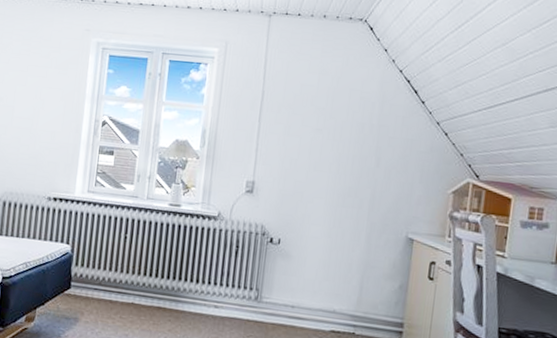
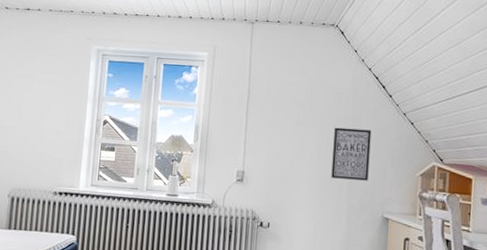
wall art: none [351,136,399,197] -> present [331,127,372,181]

